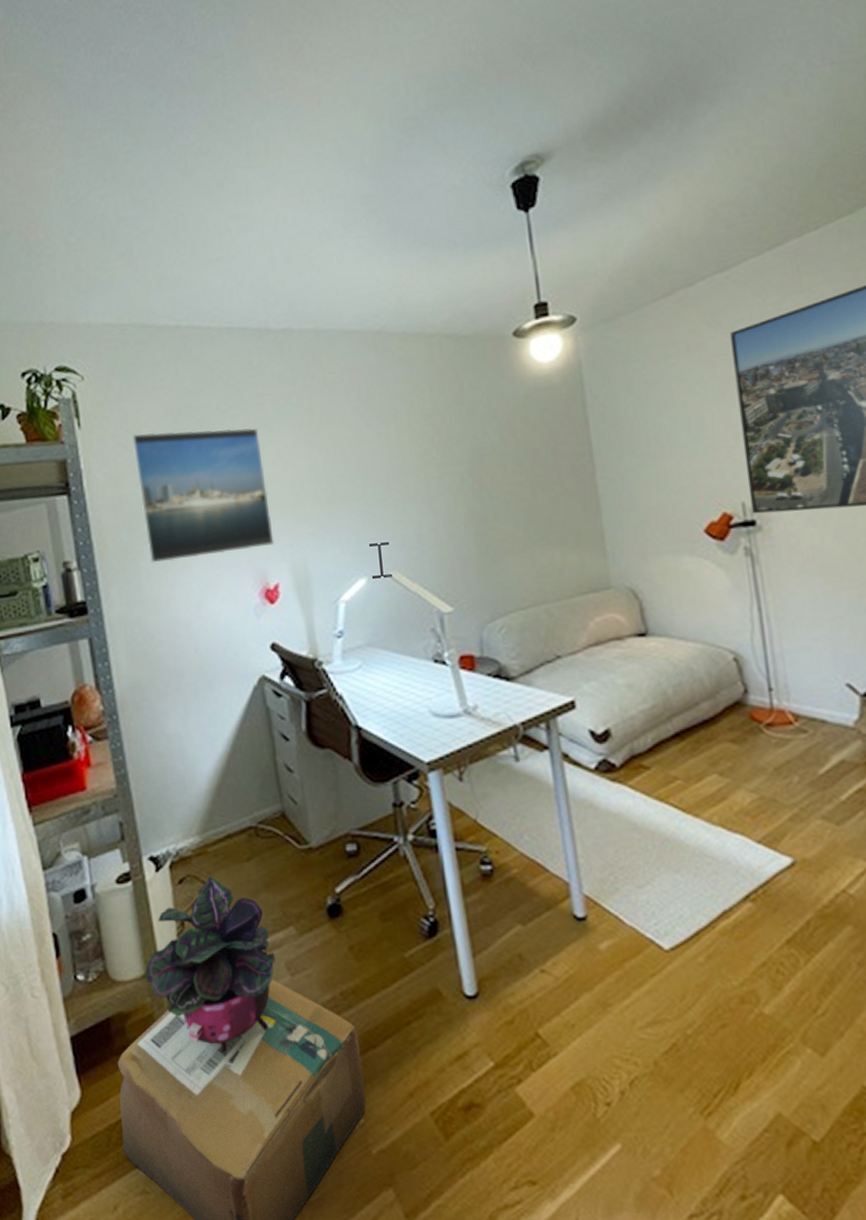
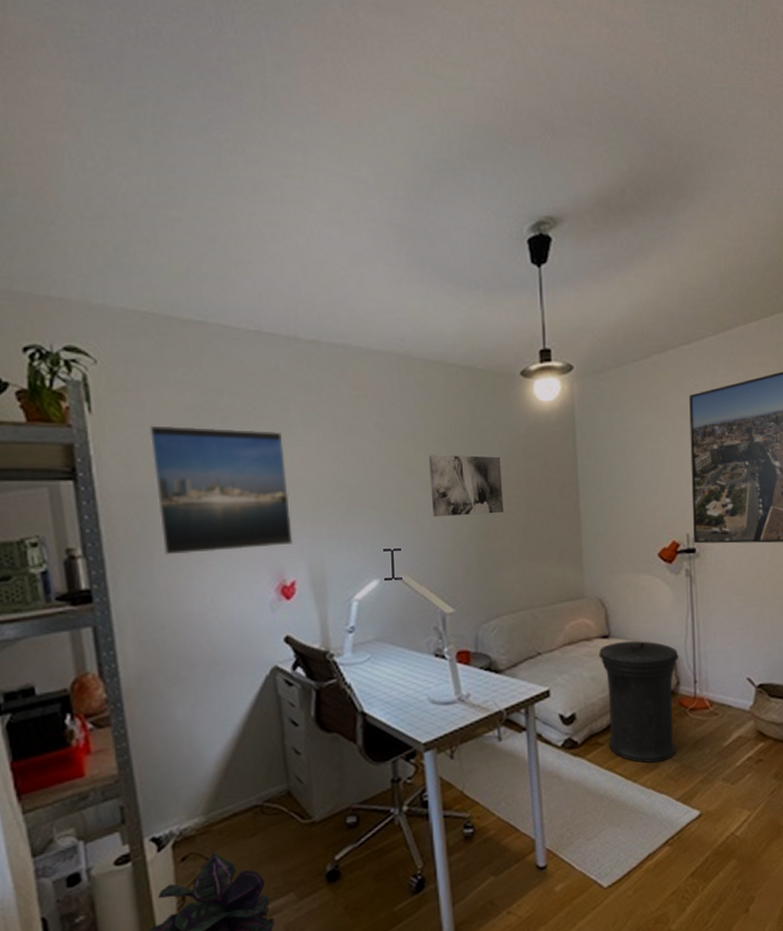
wall art: none [413,430,504,505] -> present [428,455,504,517]
trash can: none [634,638,750,792] -> present [598,641,679,763]

